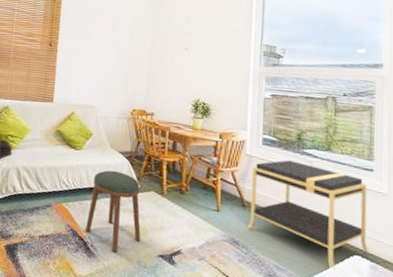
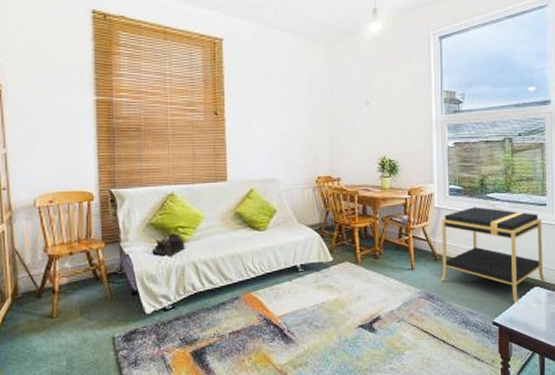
stool: present [85,170,141,253] -> none [280,247,339,333]

